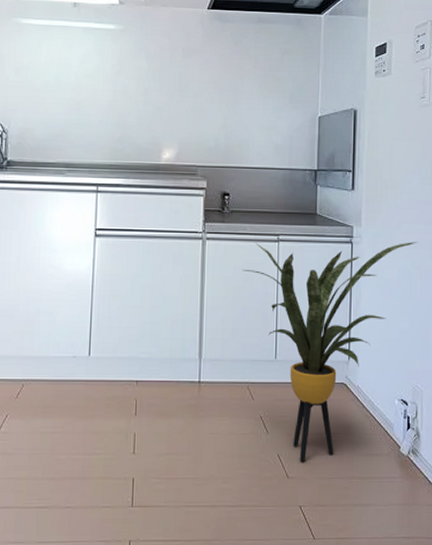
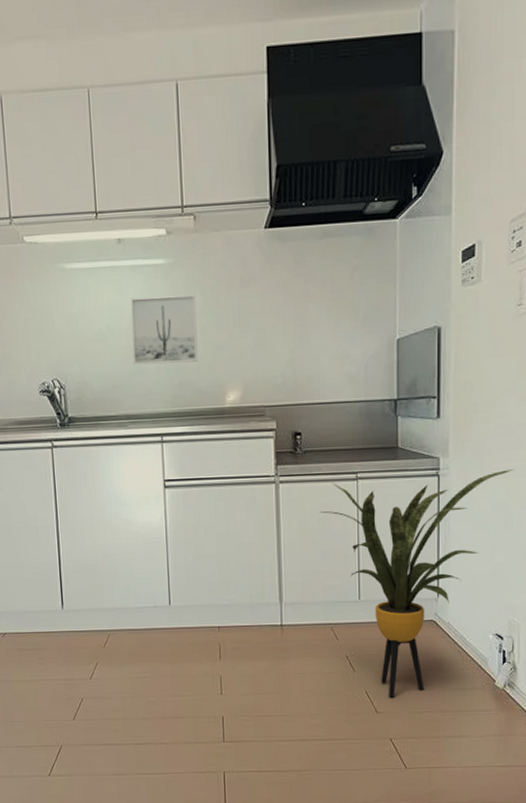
wall art: none [77,55,140,120] -> present [130,295,198,365]

